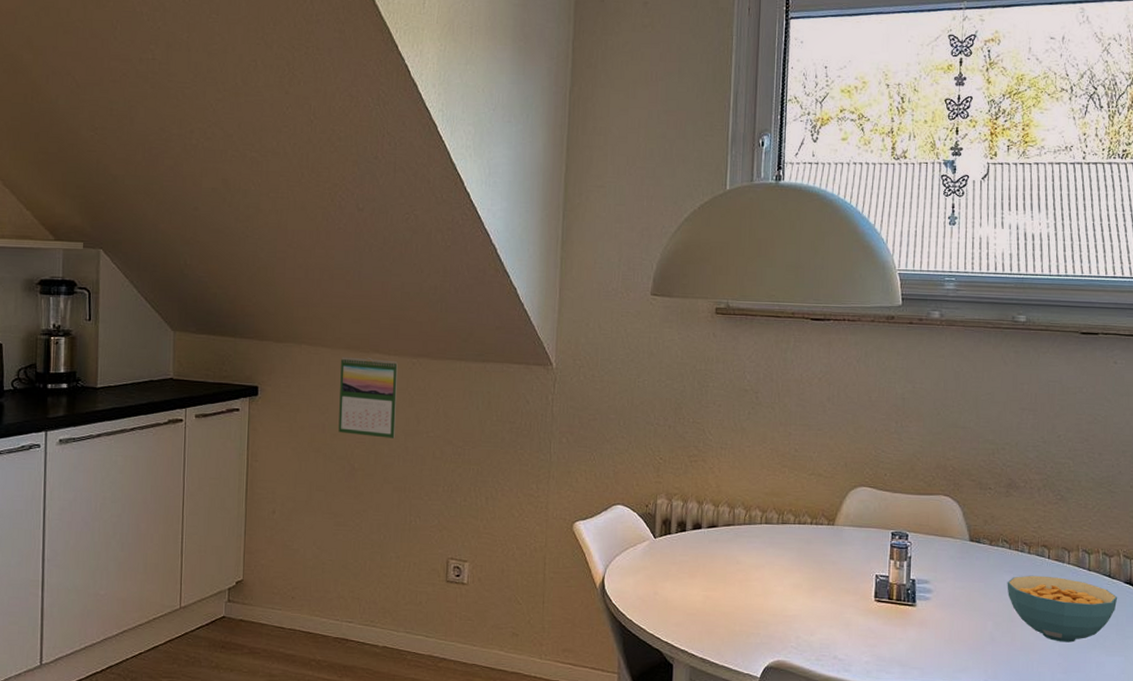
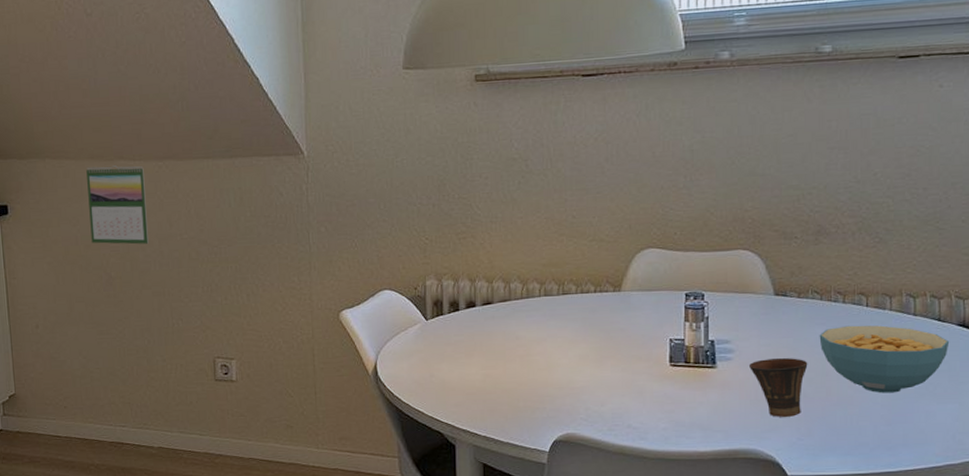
cup: none [944,601,996,659] -> present [748,358,808,417]

